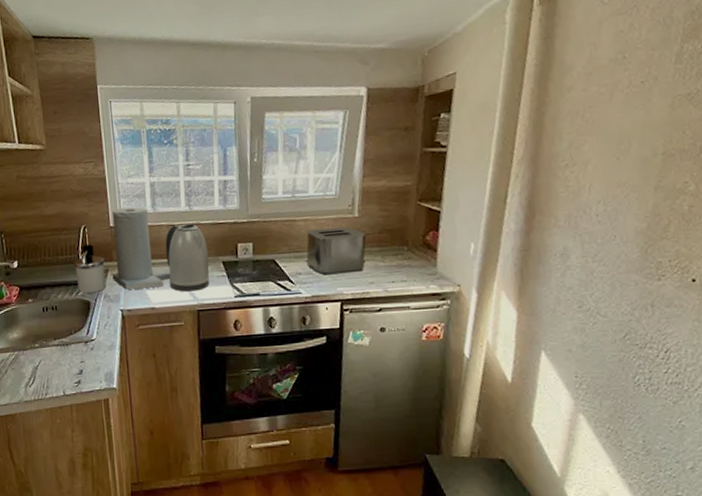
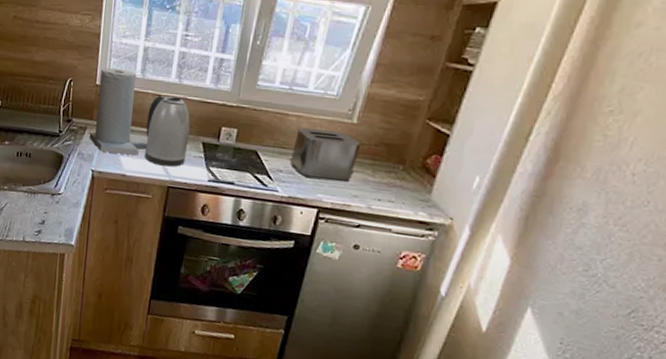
soap dispenser: present [74,244,107,294] -> none [54,98,85,149]

